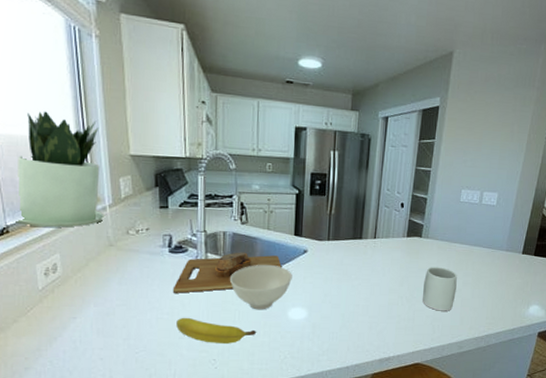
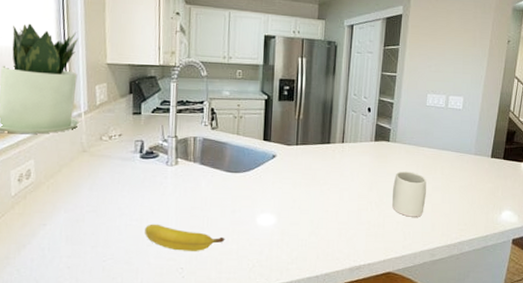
cutting board: present [172,252,282,293] -> none [142,157,251,199]
bowl: present [230,264,292,310] -> none [199,169,261,216]

